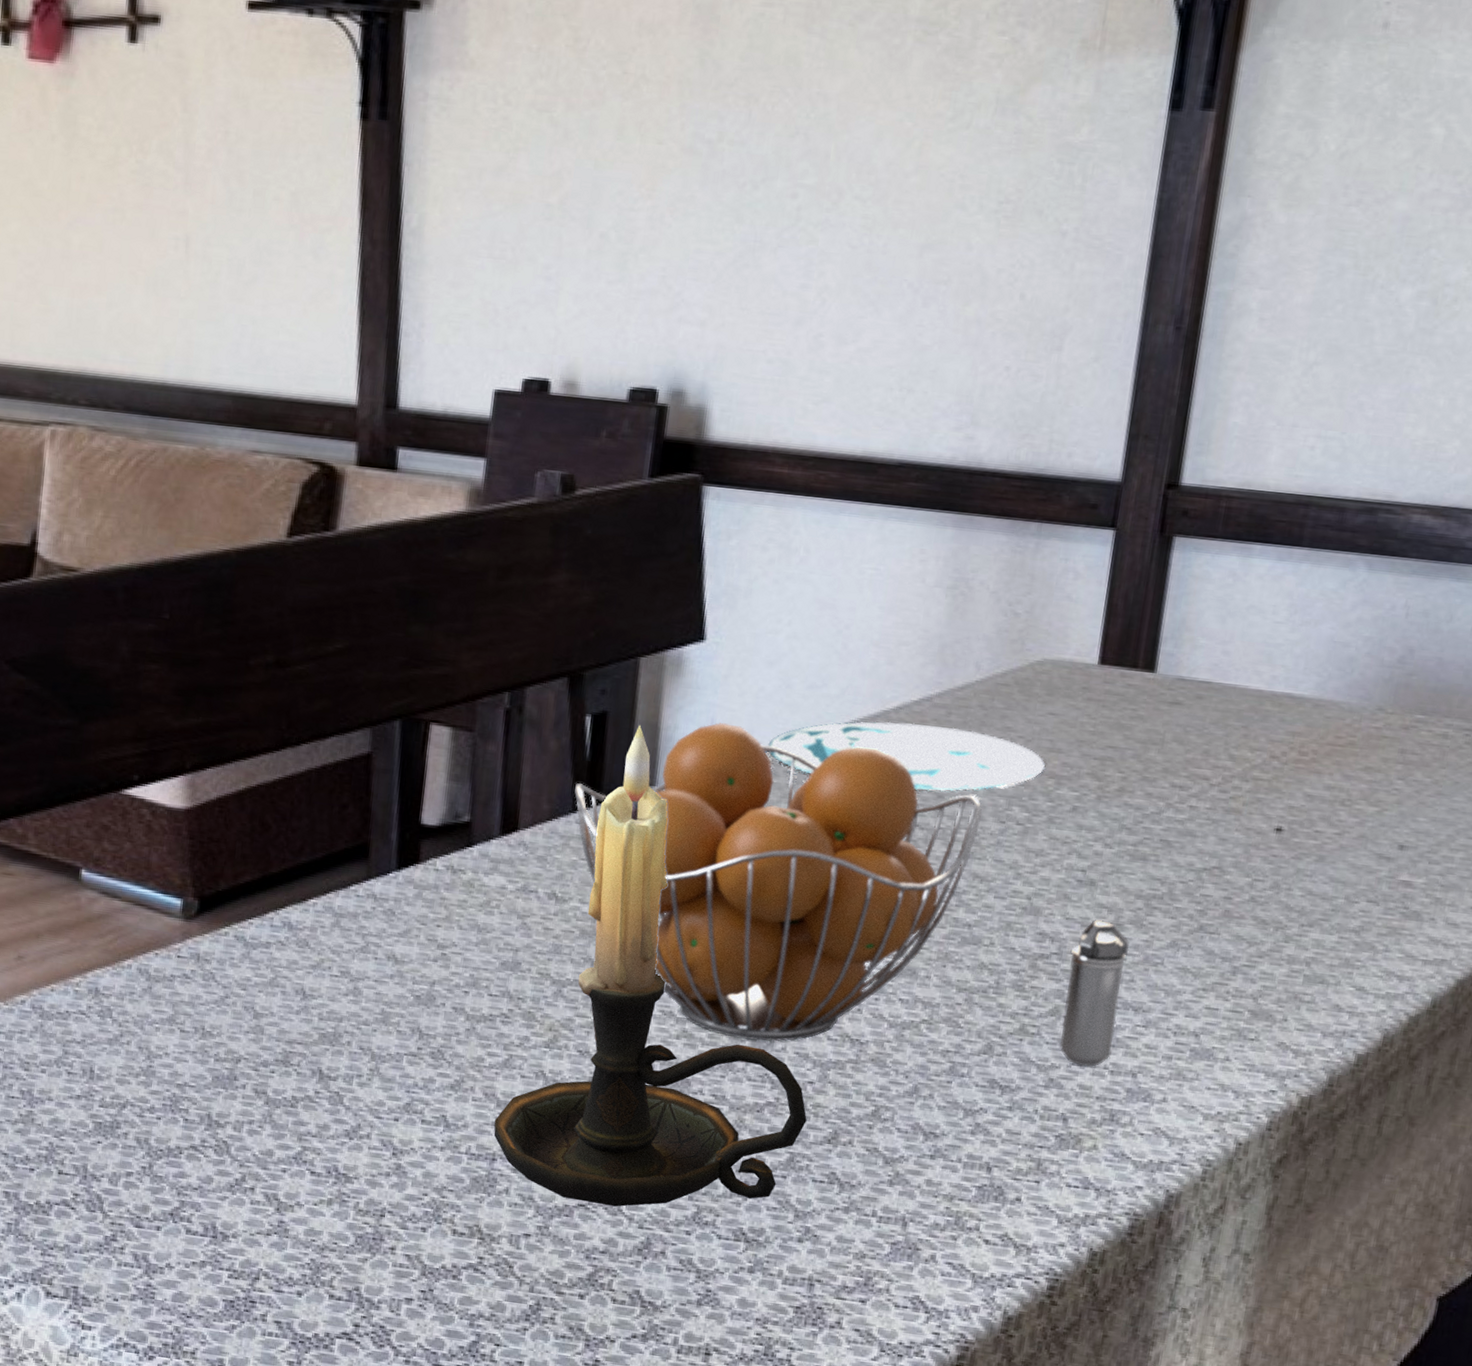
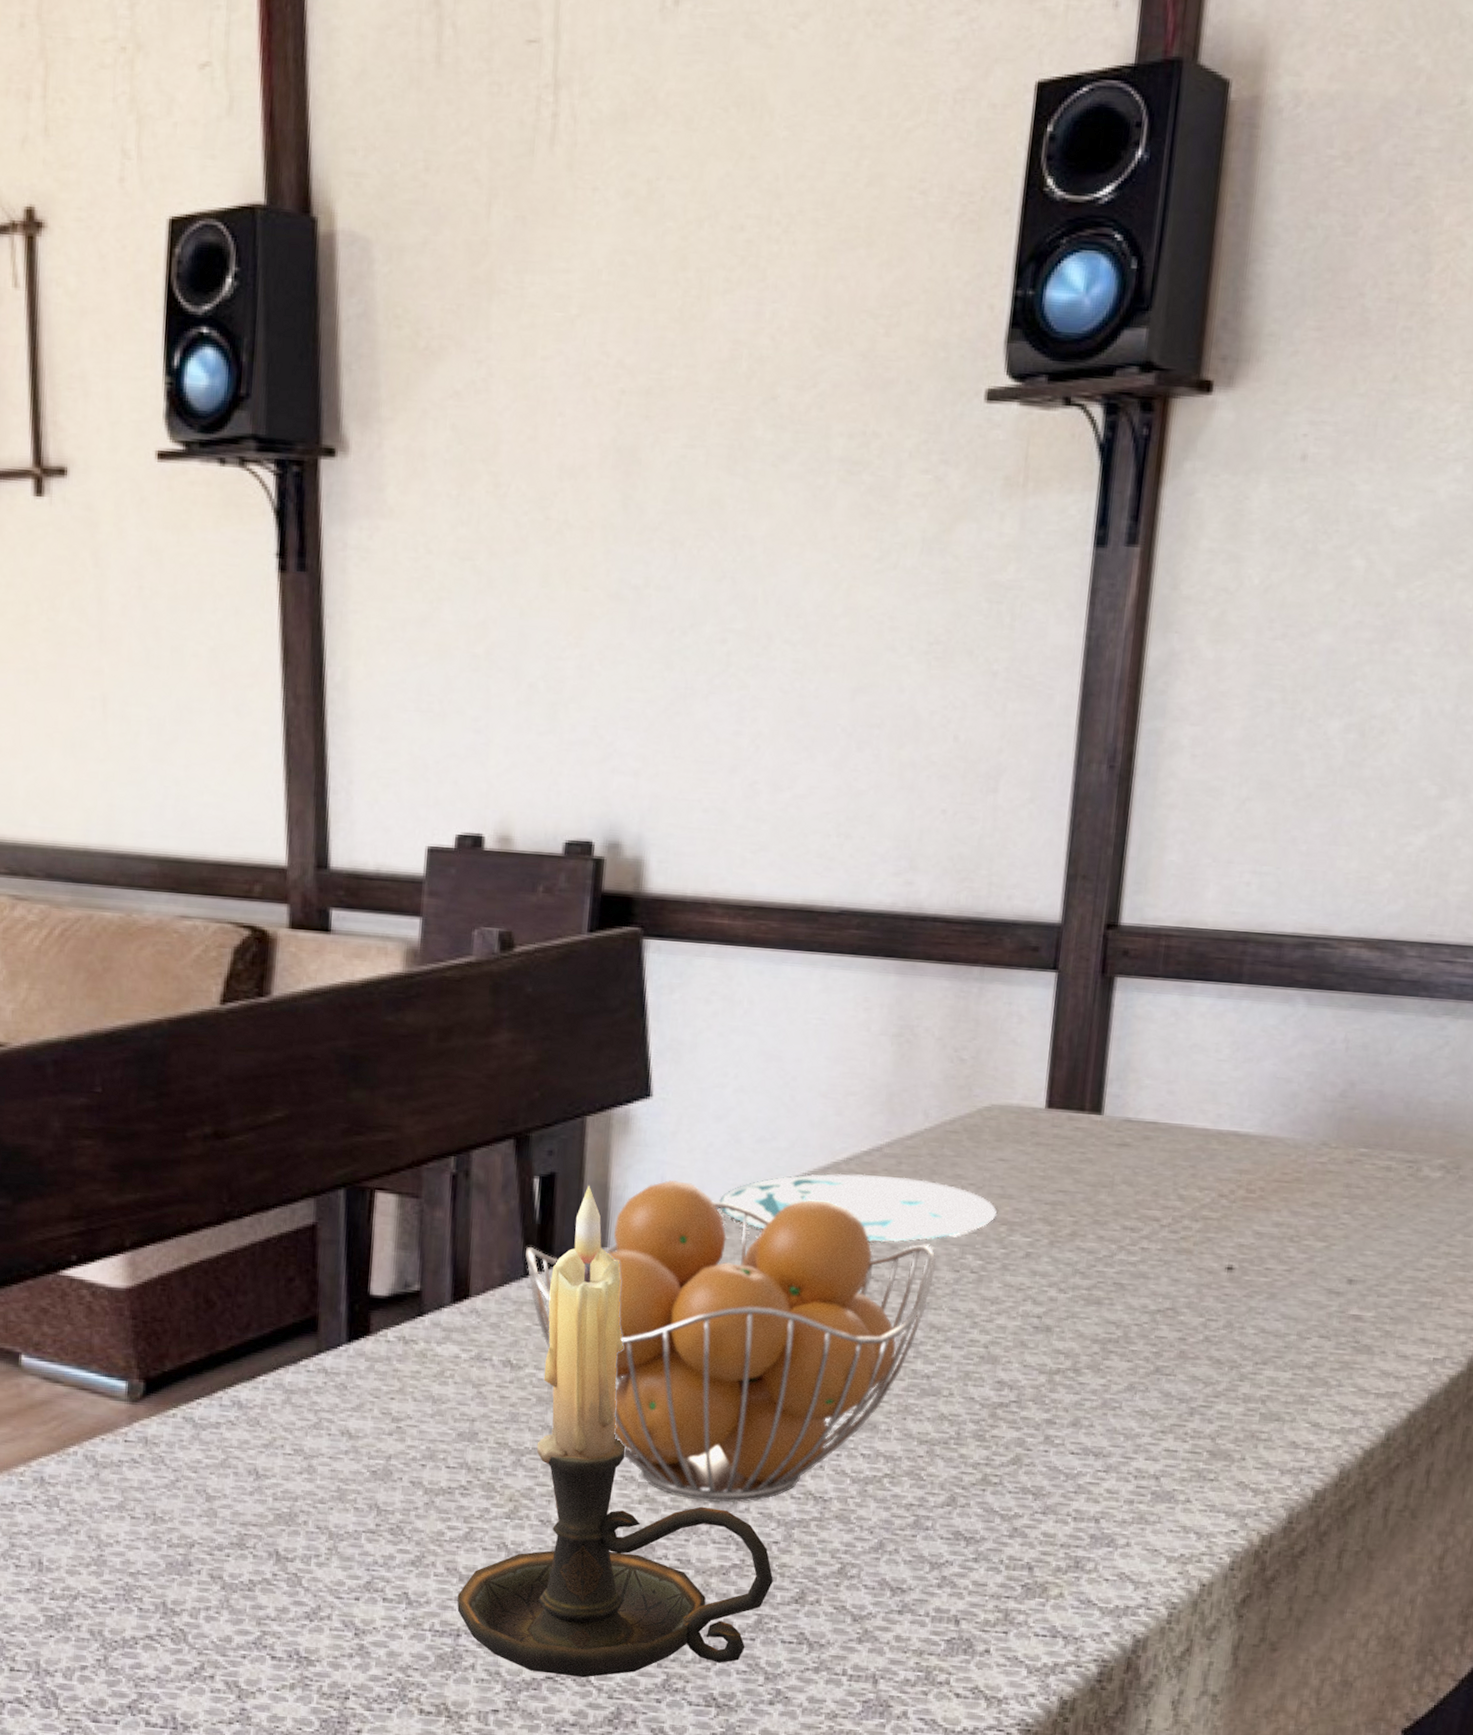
shaker: present [1059,920,1129,1067] -> none [1022,1366,1087,1515]

